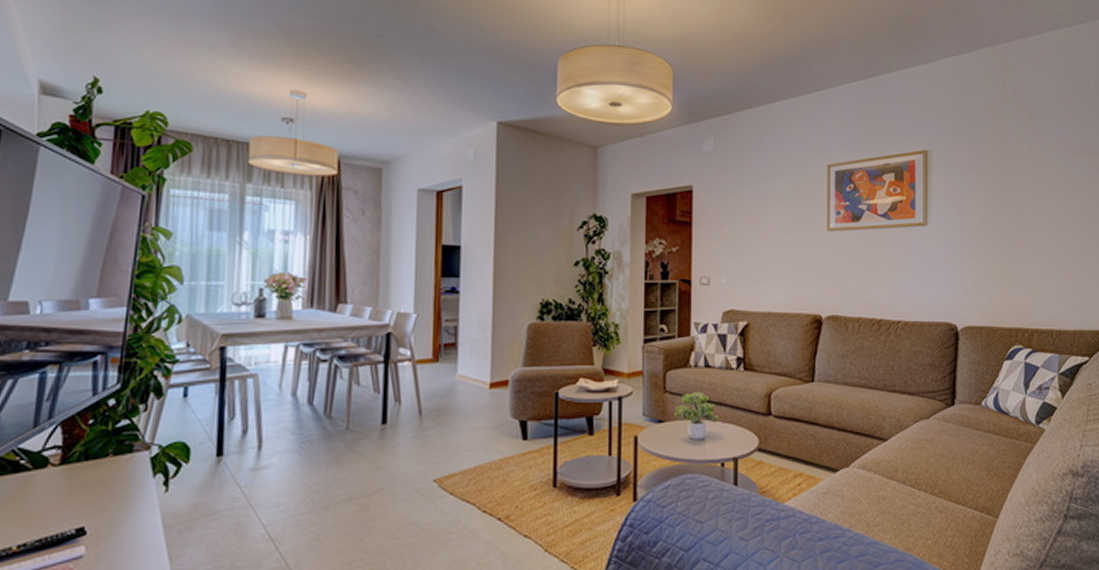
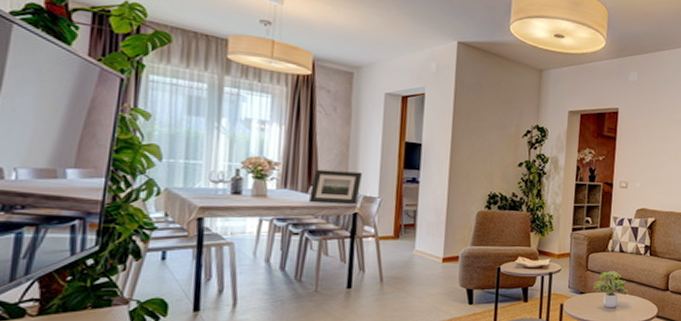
picture frame: none [338,283,396,324] -> present [309,169,363,205]

